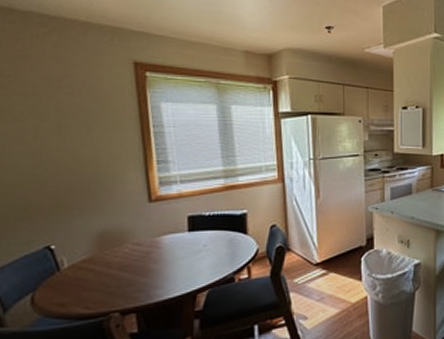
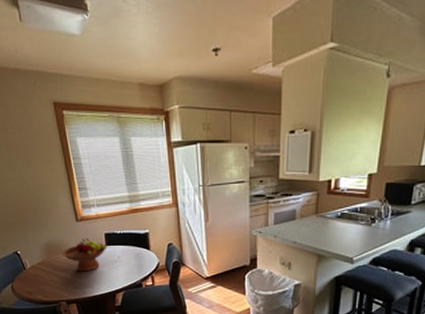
fruit bowl: none [122,223,190,268] -> present [62,238,107,272]

